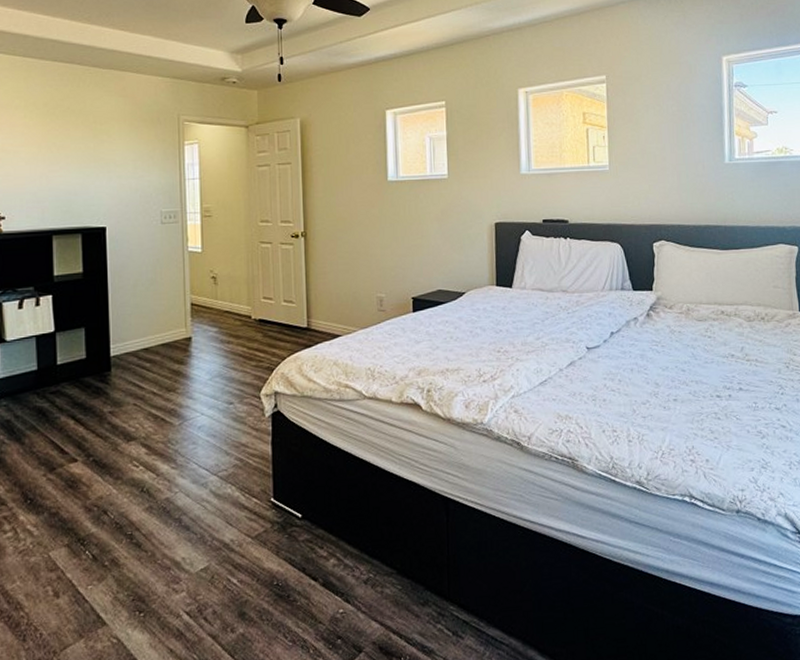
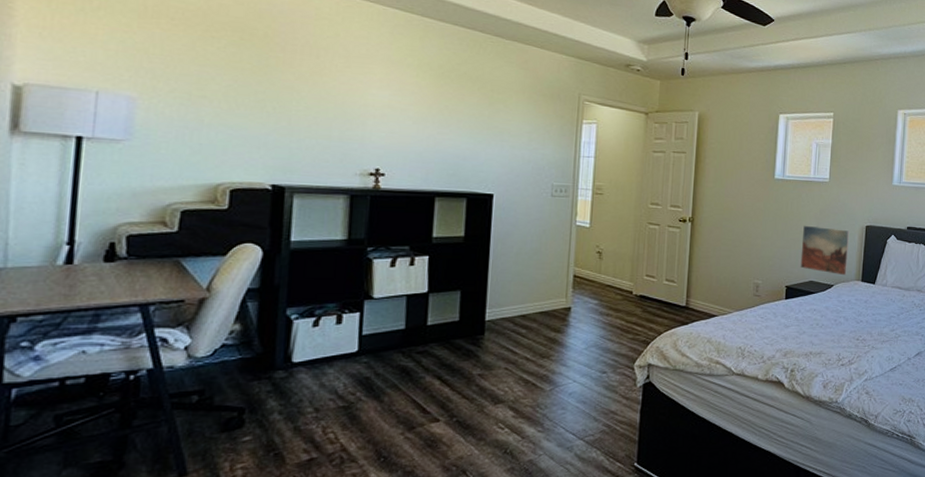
wall art: none [425,228,479,281] -> present [800,225,850,276]

